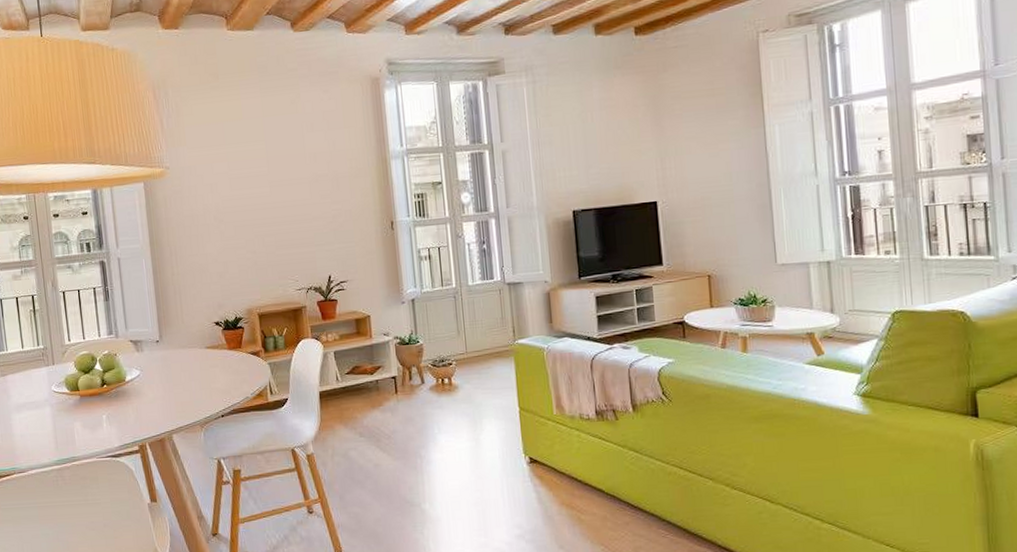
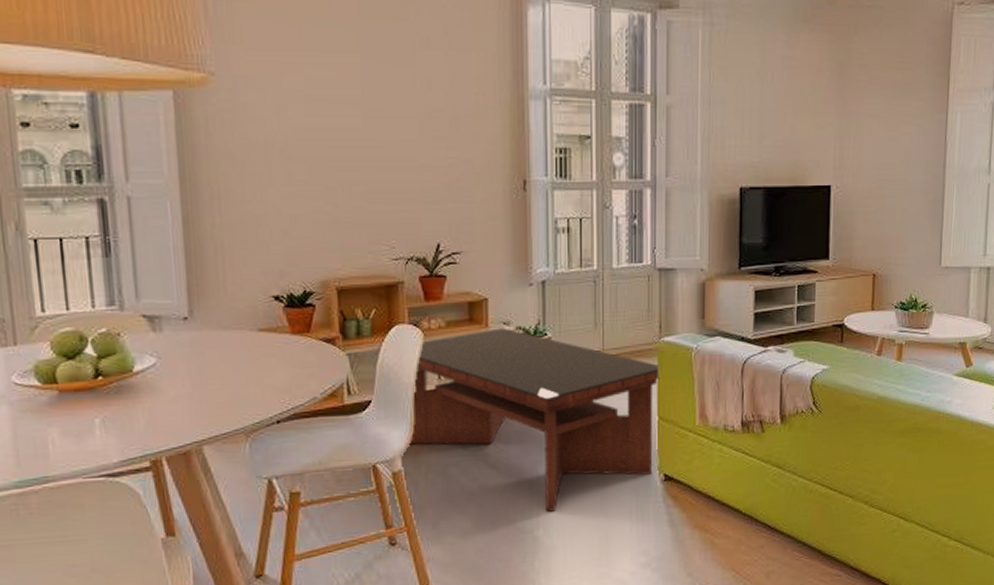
coffee table: none [317,338,519,489] -> present [408,328,661,512]

